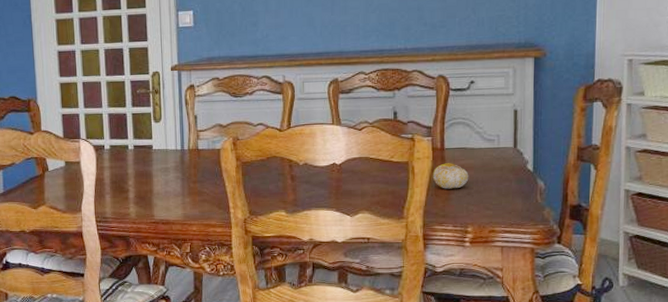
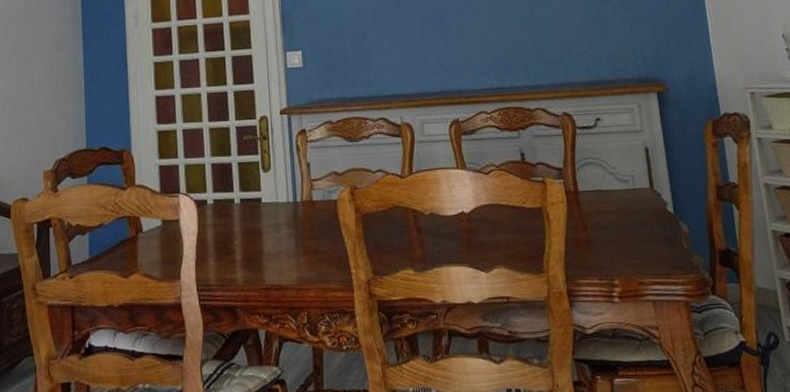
fruit: present [432,163,469,189] -> none [569,207,608,237]

